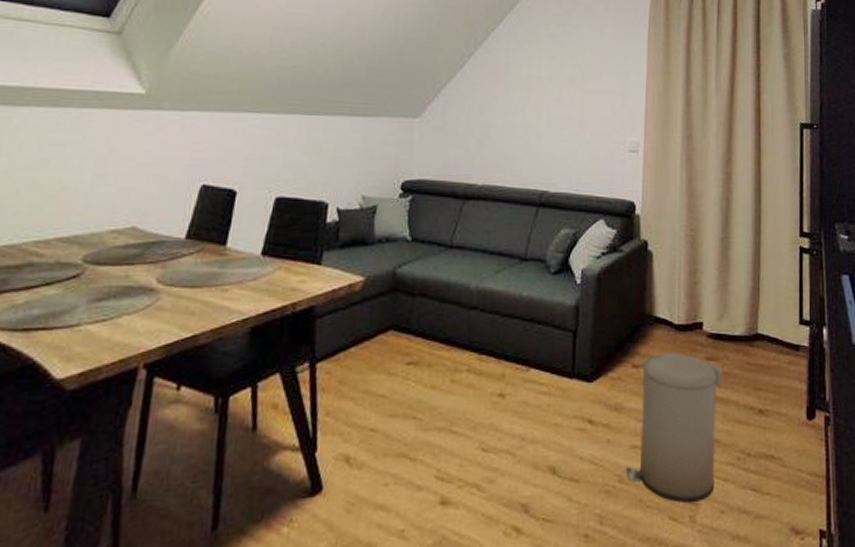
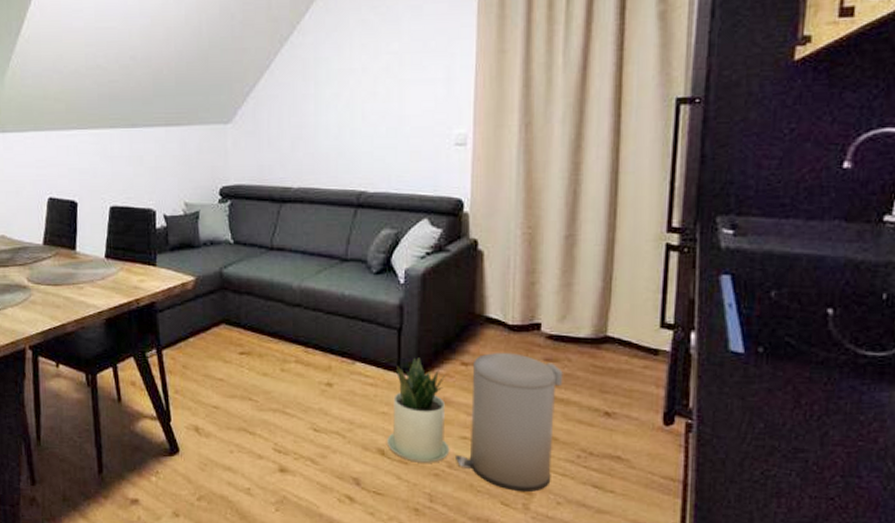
planter: none [559,361,621,479] -> present [387,357,450,463]

